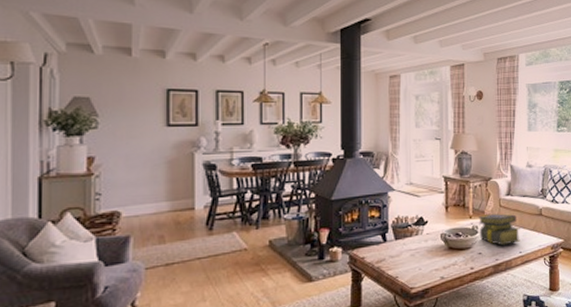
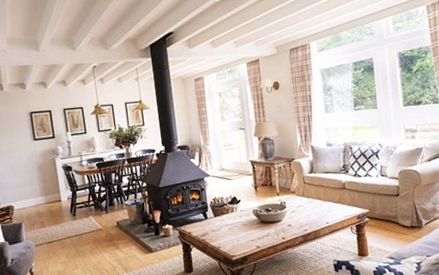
stack of books: present [479,213,520,246] -> none [285,189,327,218]

